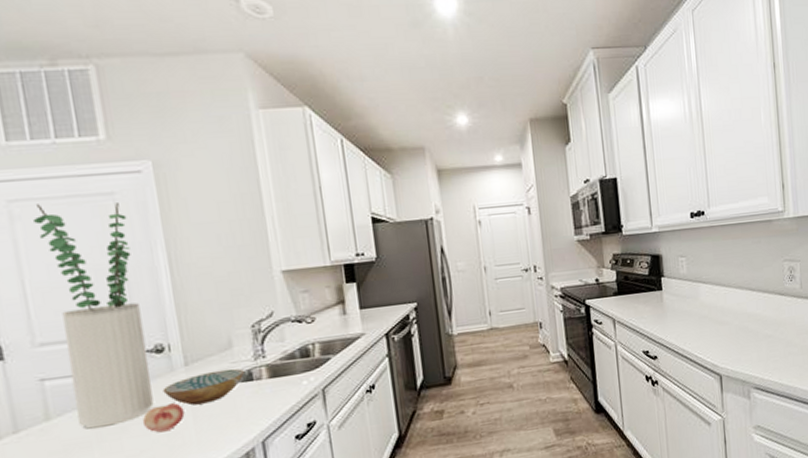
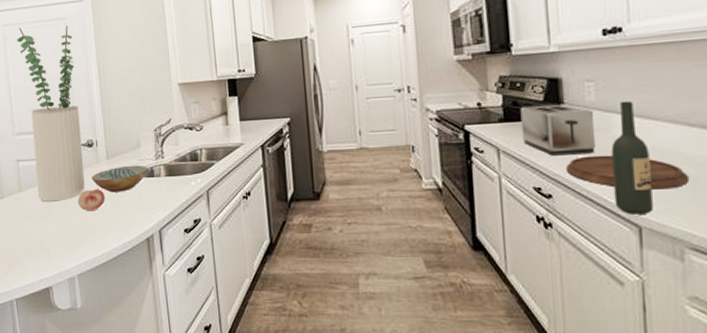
toaster: none [630,277,689,322] -> present [520,103,597,156]
cutting board: none [667,318,752,345] -> present [567,155,690,190]
wine bottle: none [699,272,729,366] -> present [611,100,653,214]

